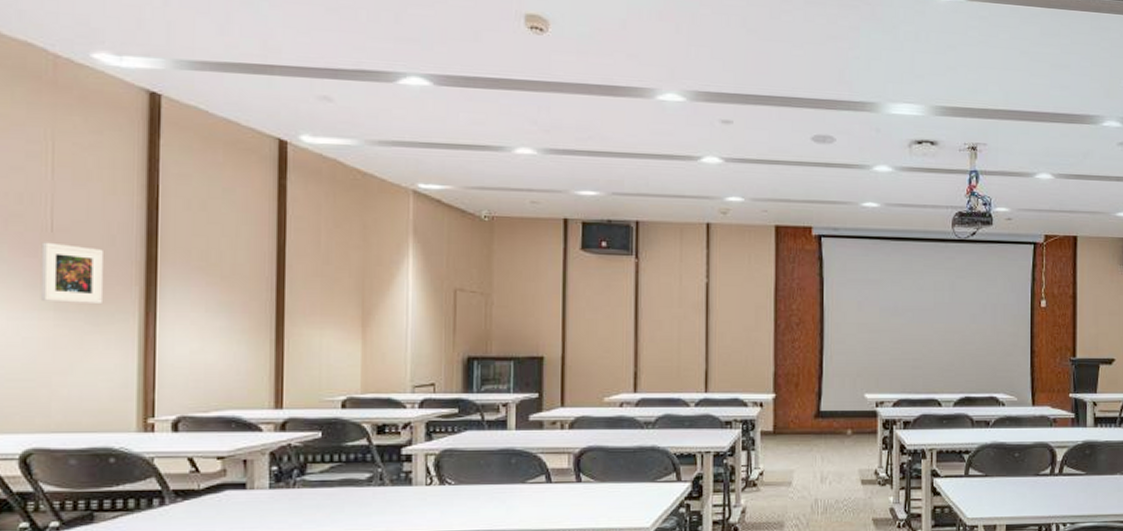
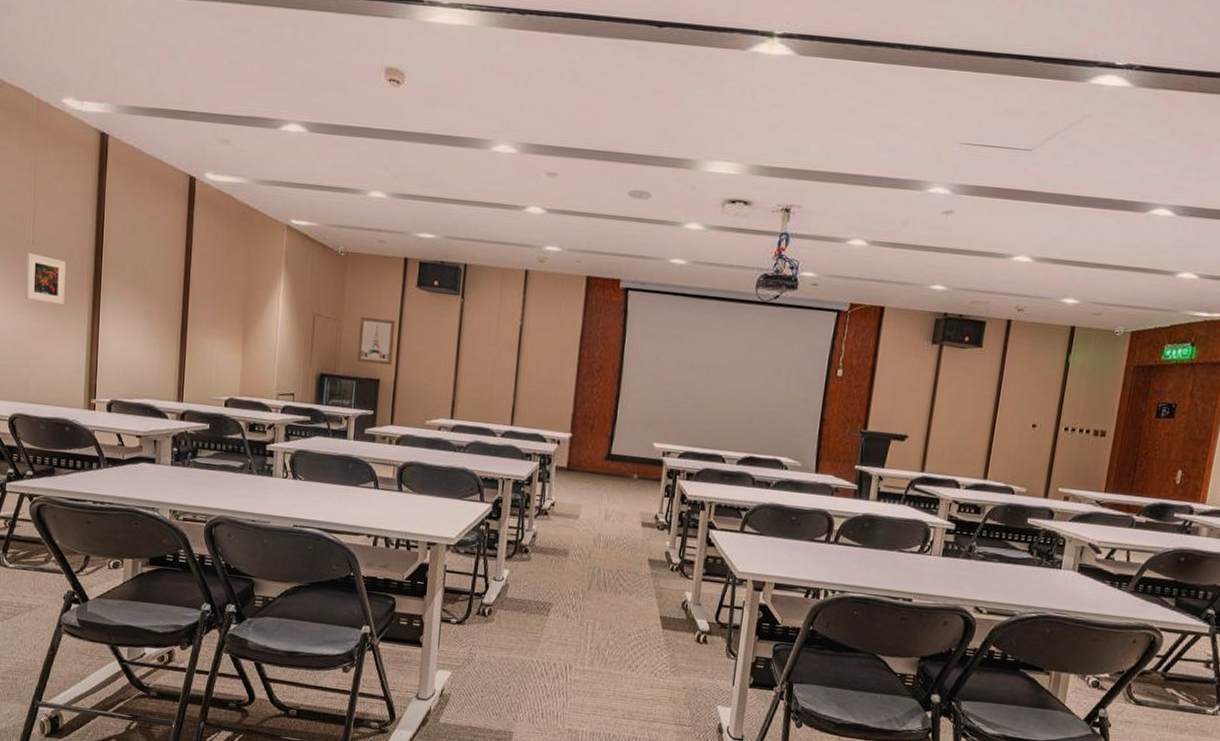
wall art: none [513,288,557,340] -> present [357,317,395,366]

